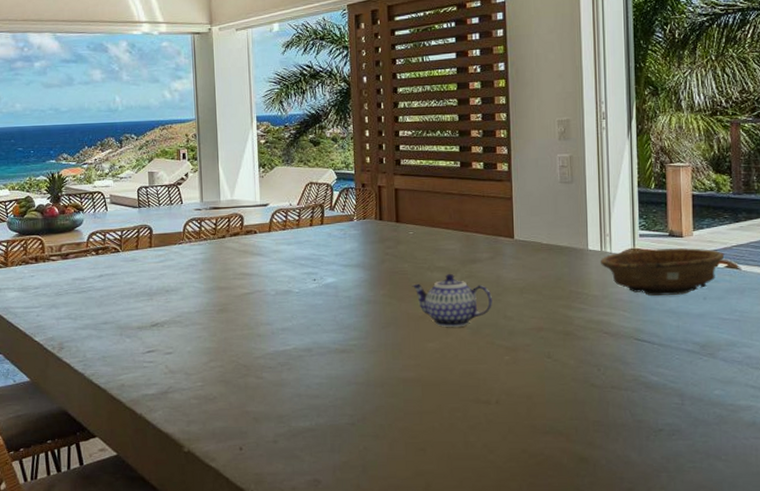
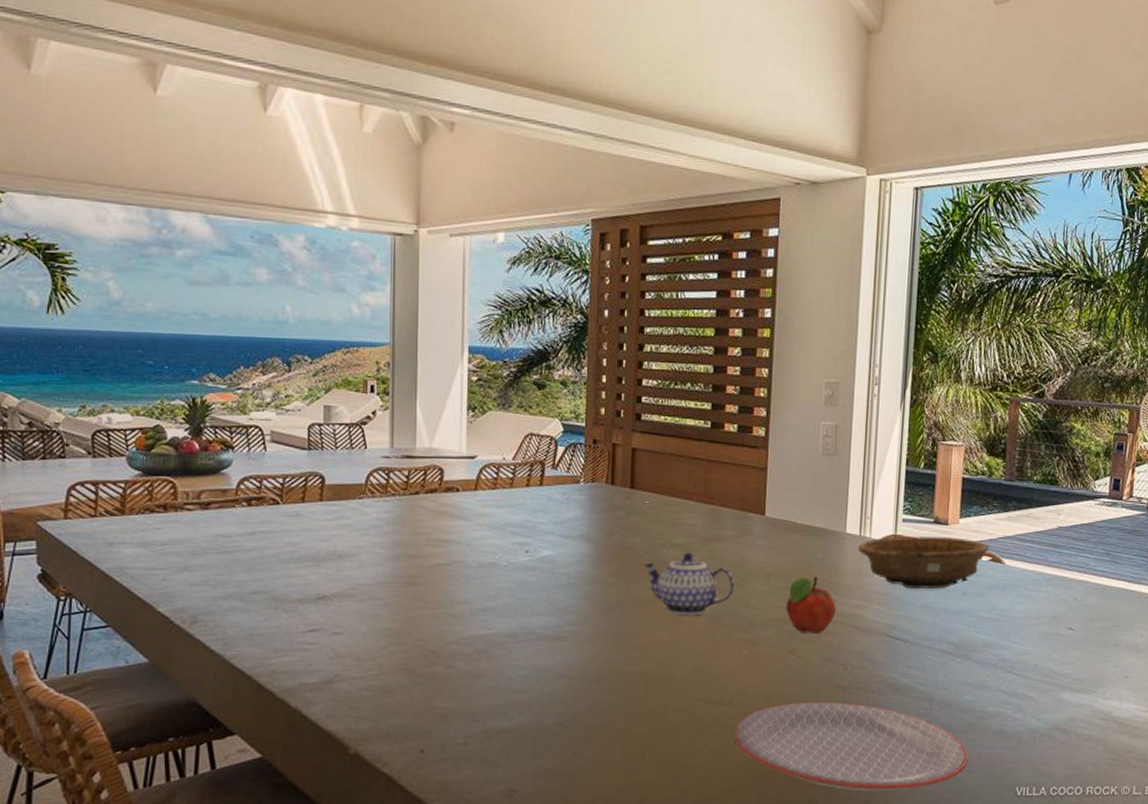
plate: none [503,399,724,479] -> present [734,702,969,790]
fruit: none [539,288,585,340] -> present [786,576,836,635]

